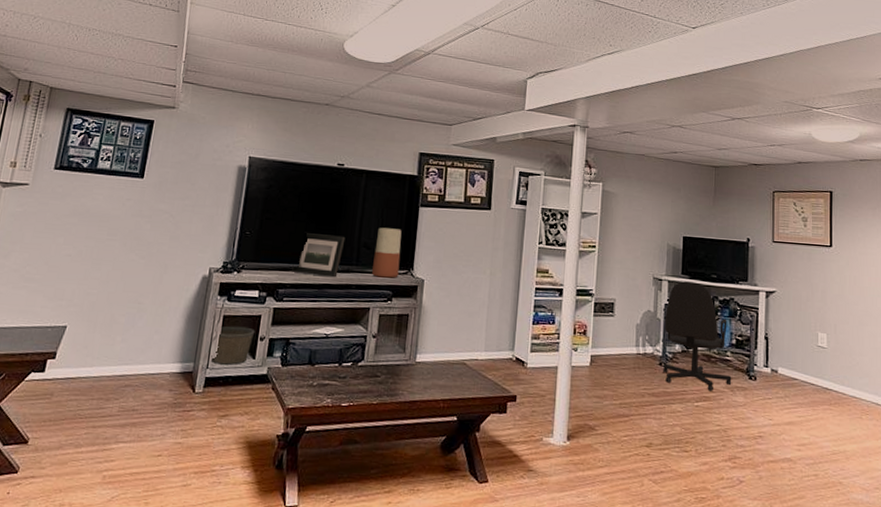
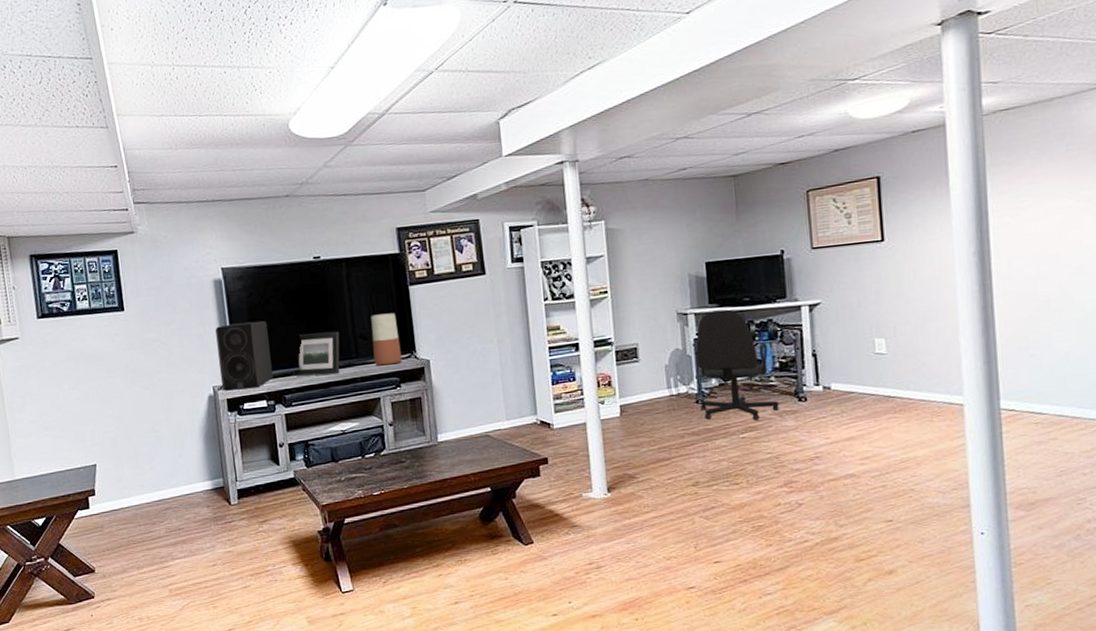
basket: present [211,326,256,365] -> none [237,436,273,476]
speaker: none [218,210,279,277] -> present [215,320,273,391]

